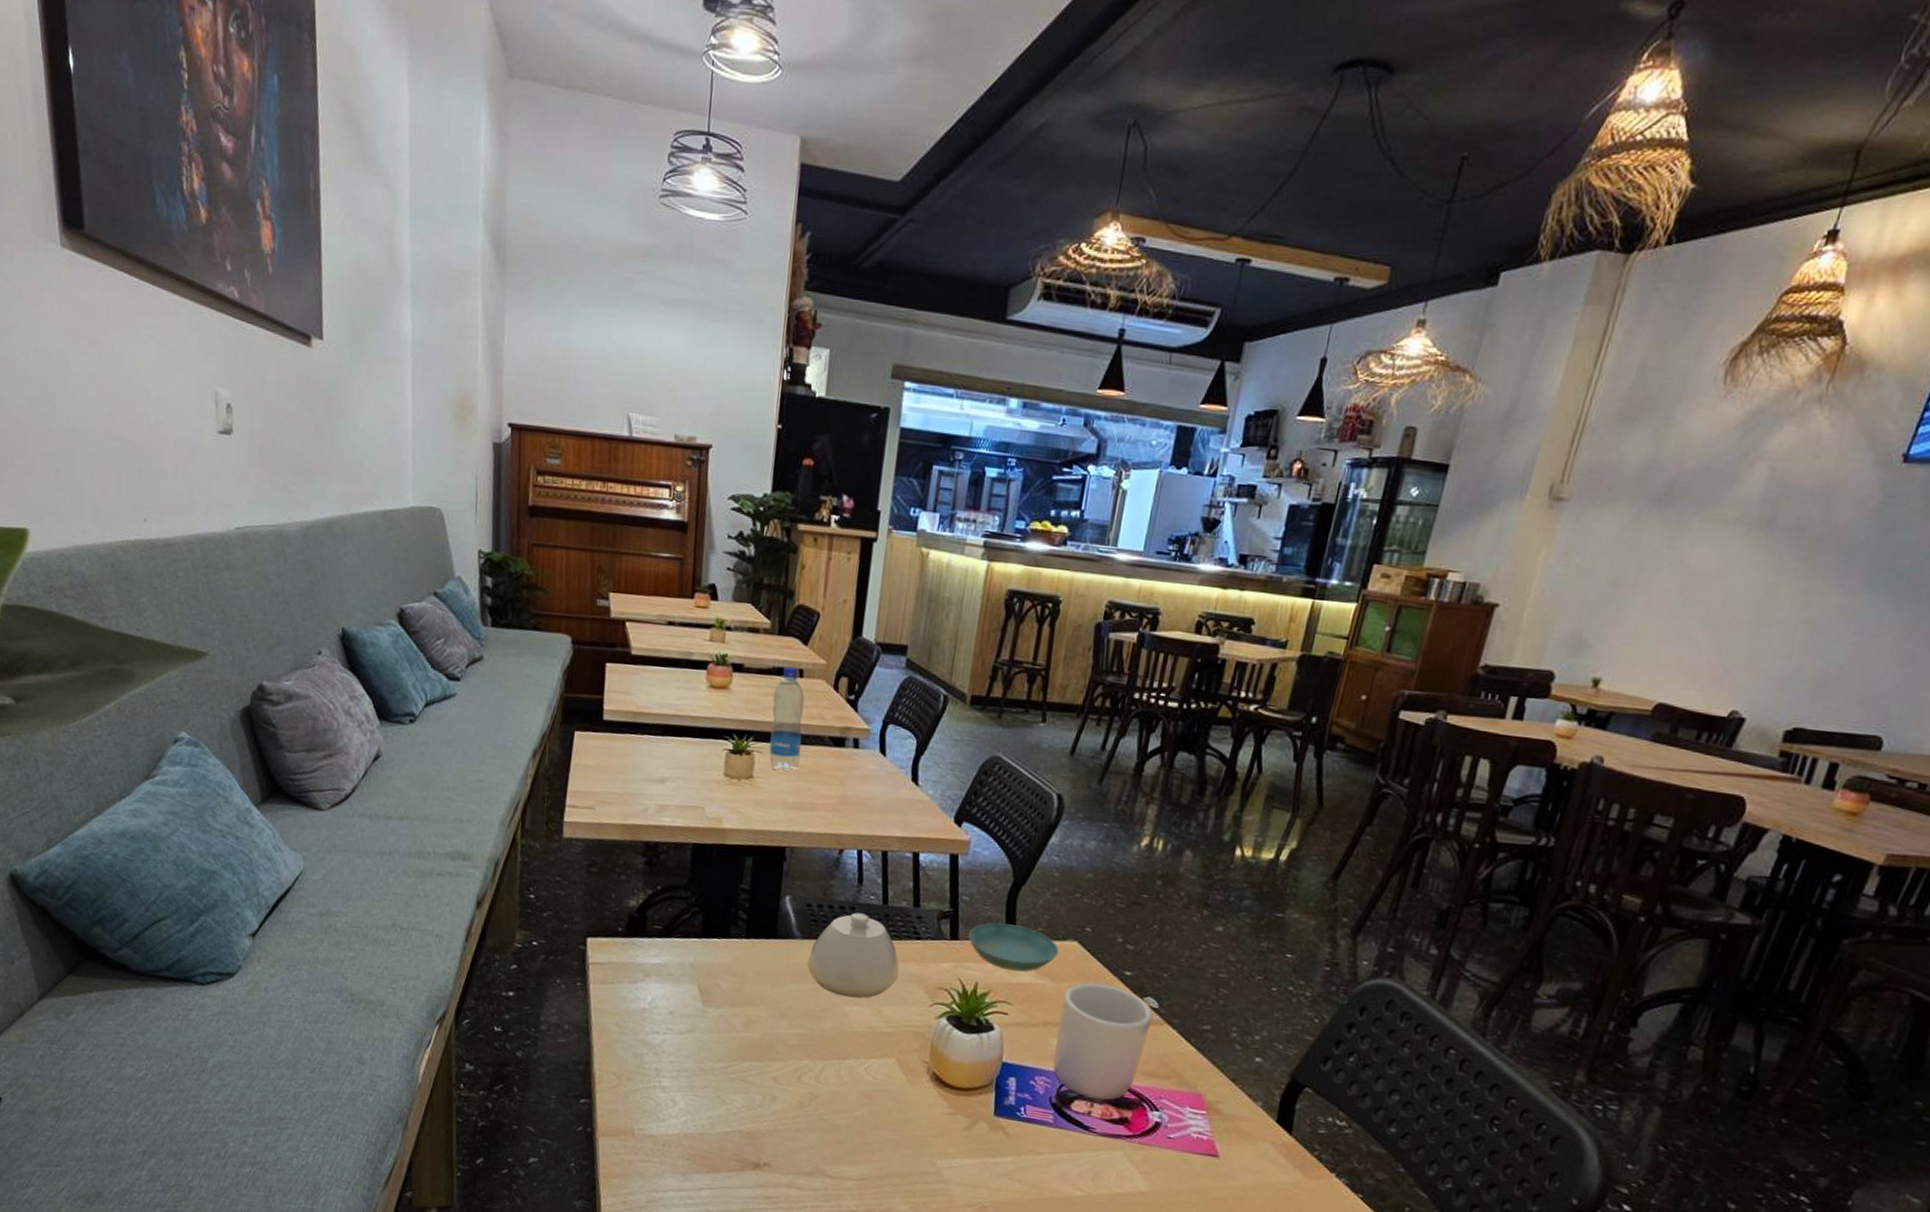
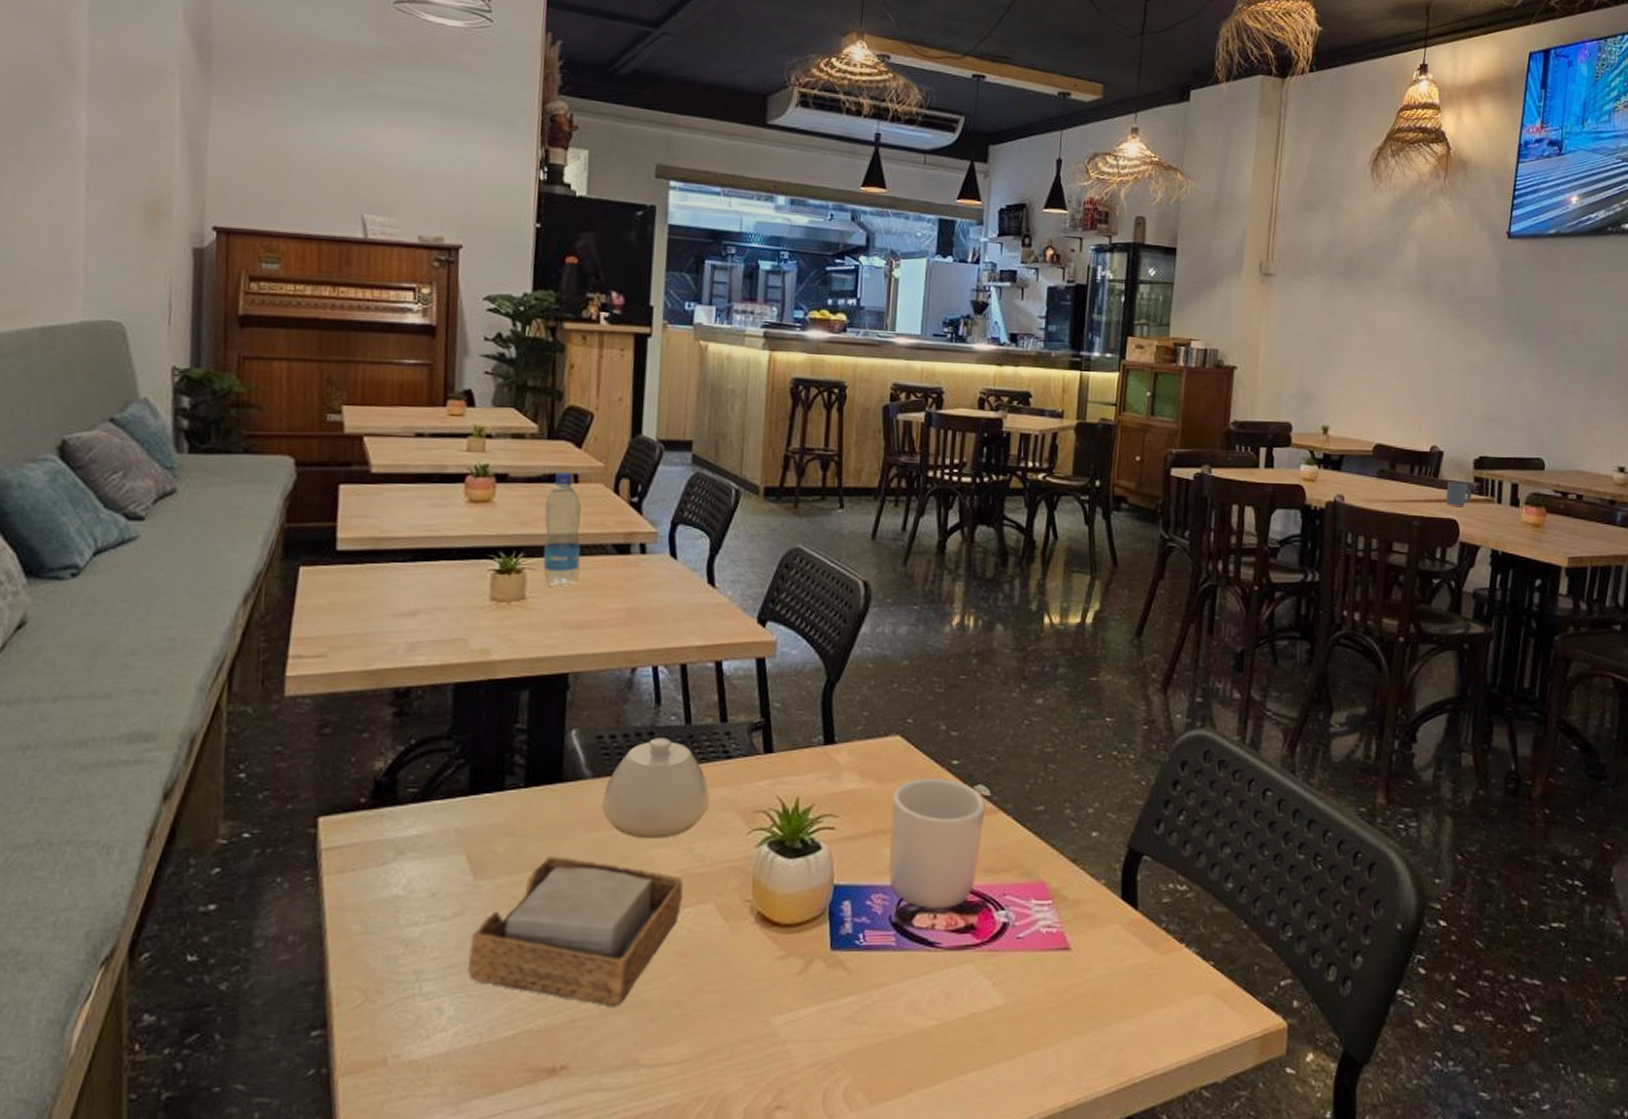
napkin holder: none [695,997,871,1126] -> present [467,855,683,1006]
saucer: present [968,922,1059,972] -> none [783,727,881,778]
mug: none [1734,753,1773,785] -> present [1445,482,1472,508]

